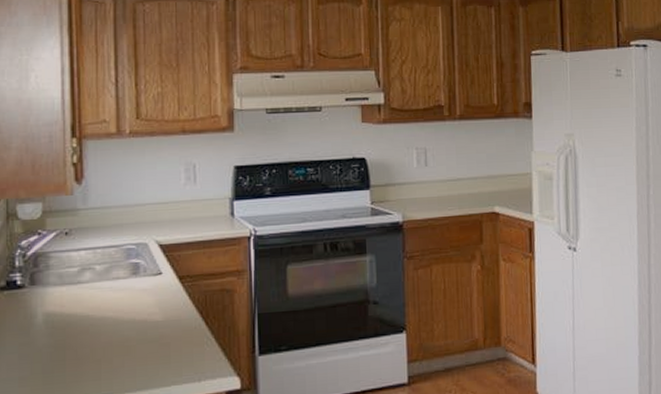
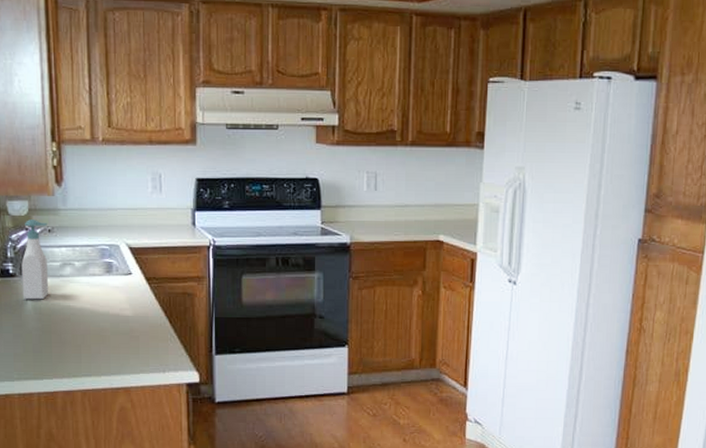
soap bottle: none [32,222,64,313] -> present [21,219,49,300]

